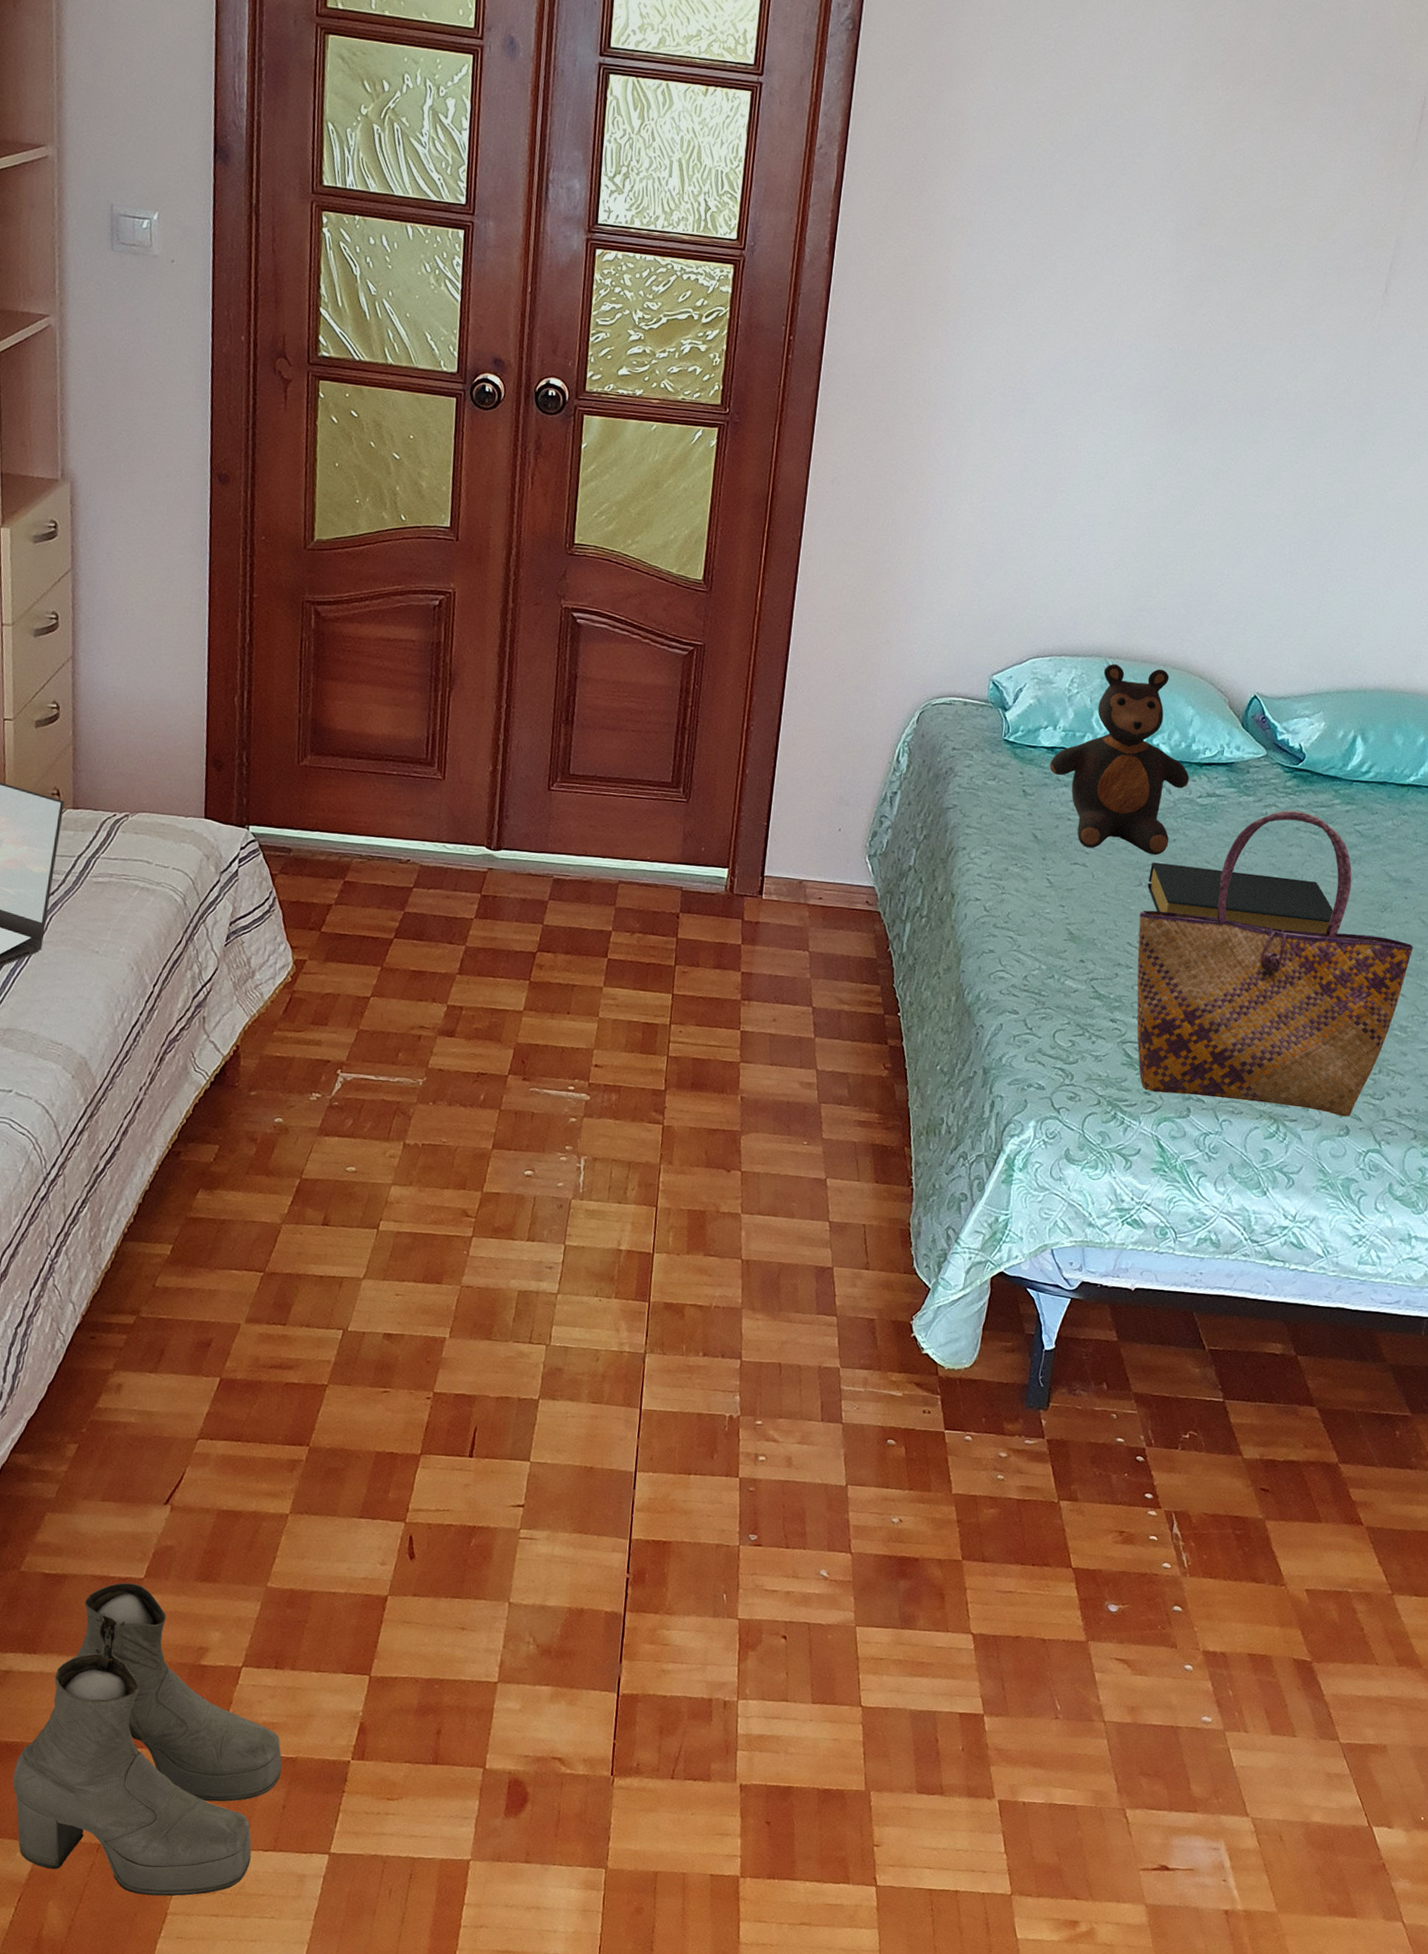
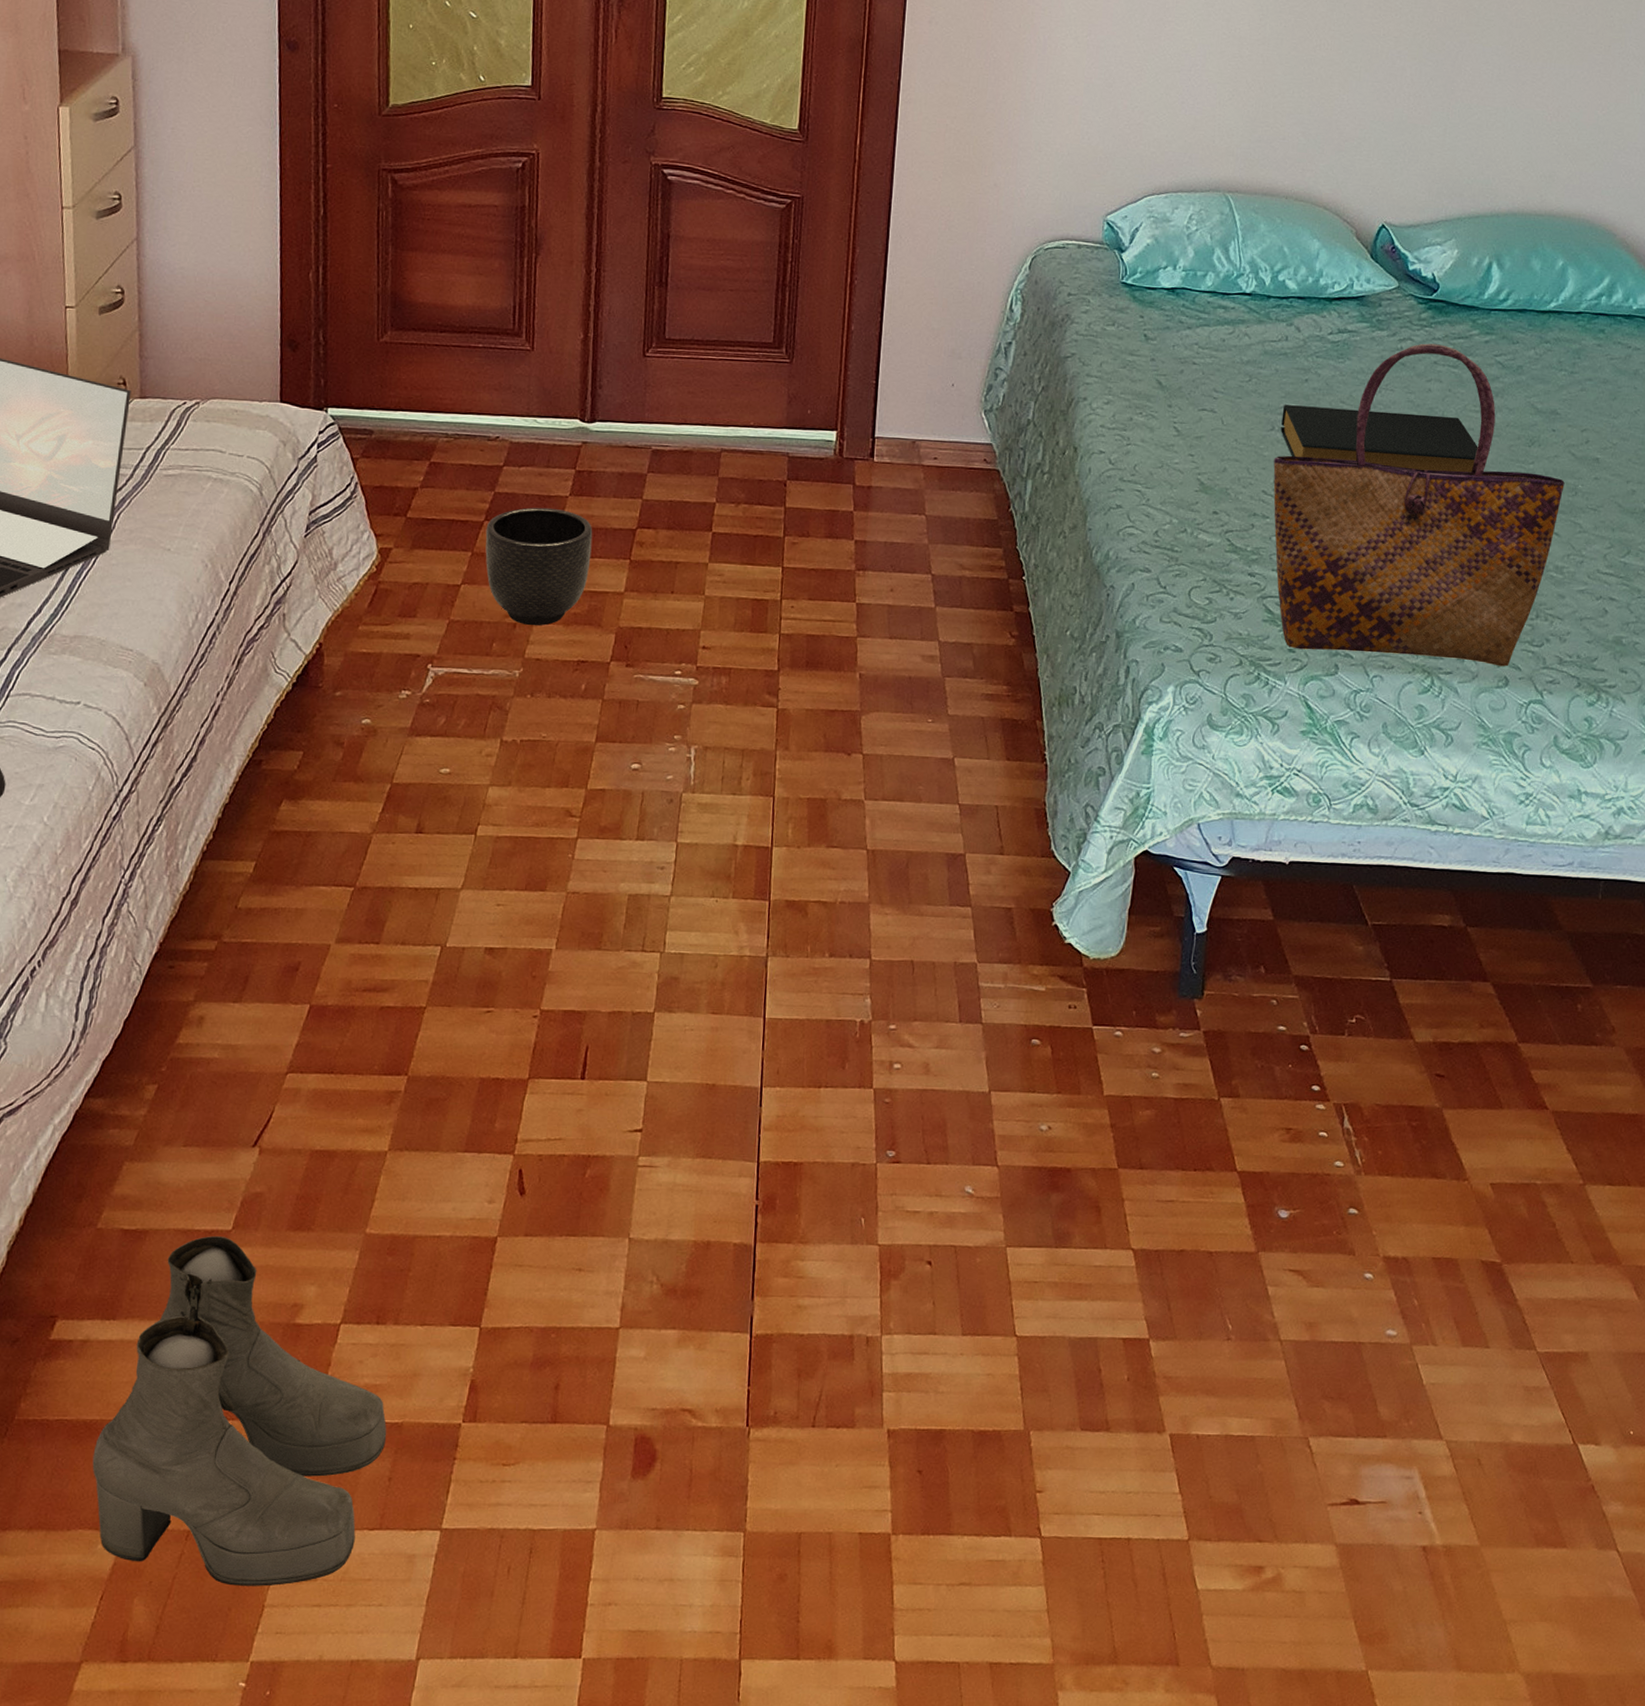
planter: none [394,927,496,1039] -> present [485,507,593,626]
teddy bear: present [1050,664,1190,856] -> none [1171,198,1319,398]

